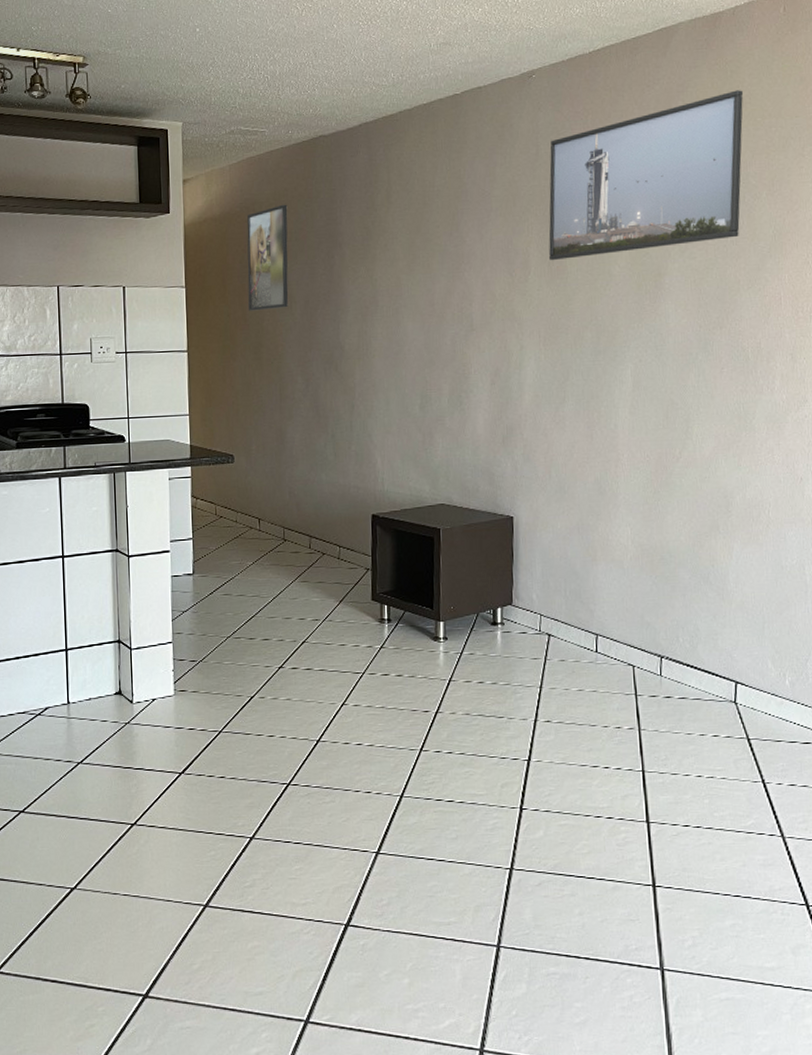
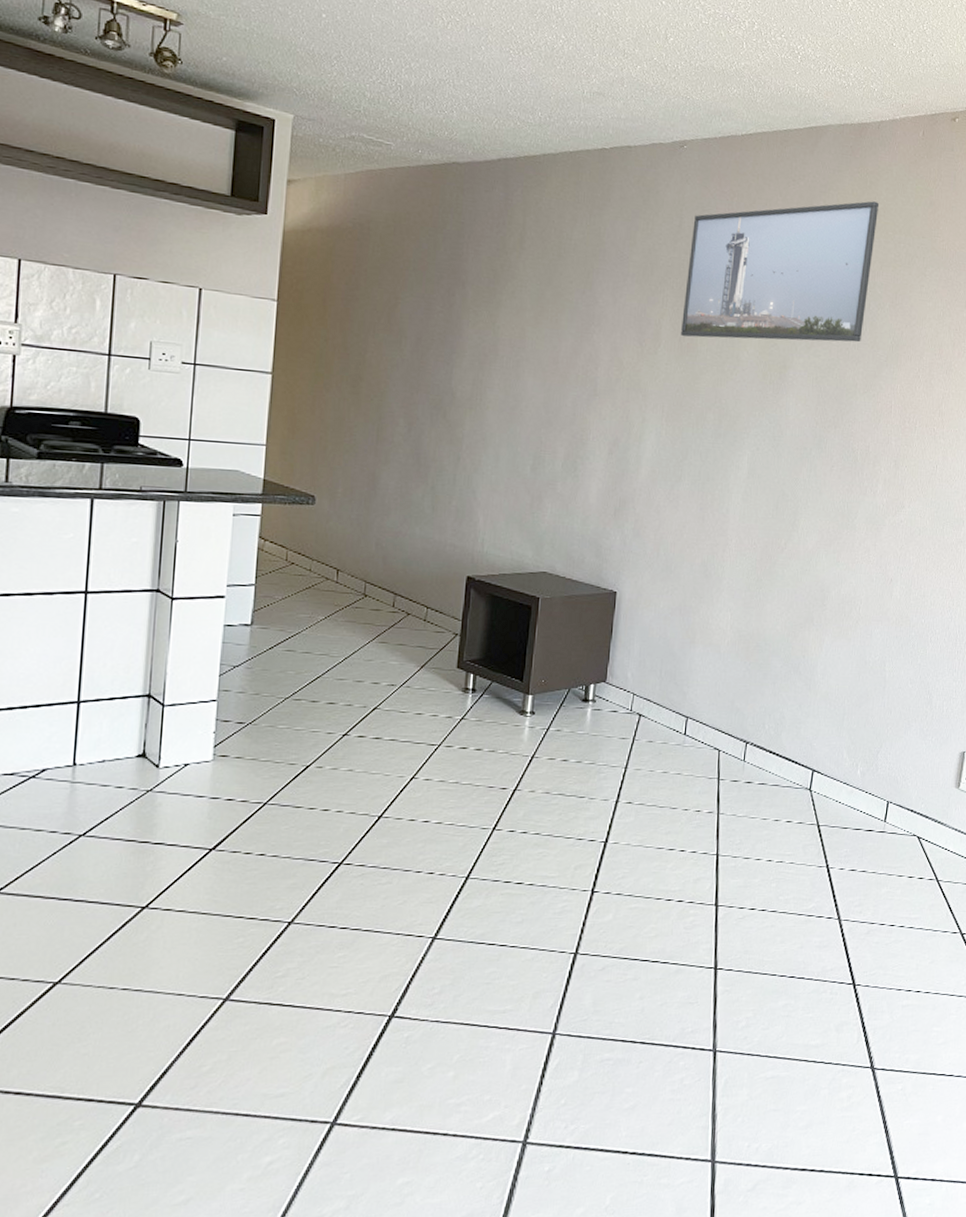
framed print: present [247,204,289,311] -> none [351,228,408,342]

